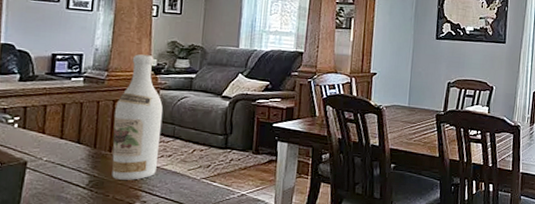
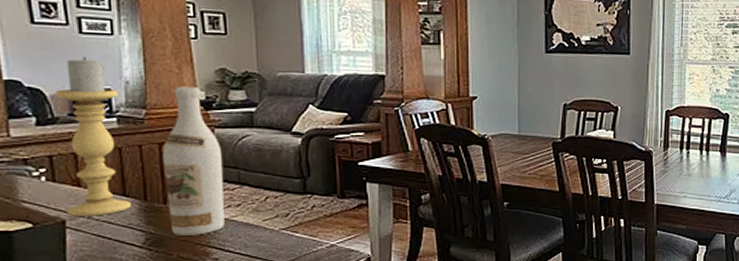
candle holder: none [30,27,89,160] -> present [56,56,131,218]

